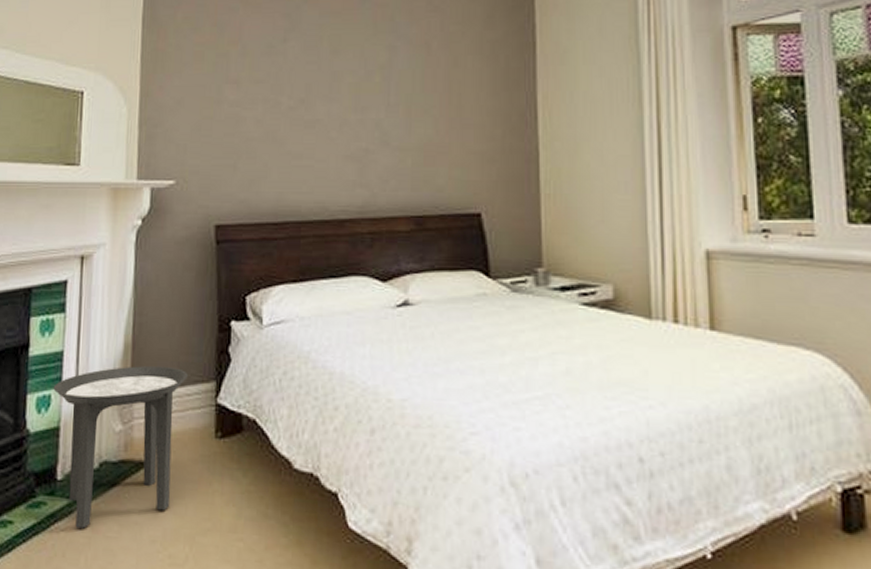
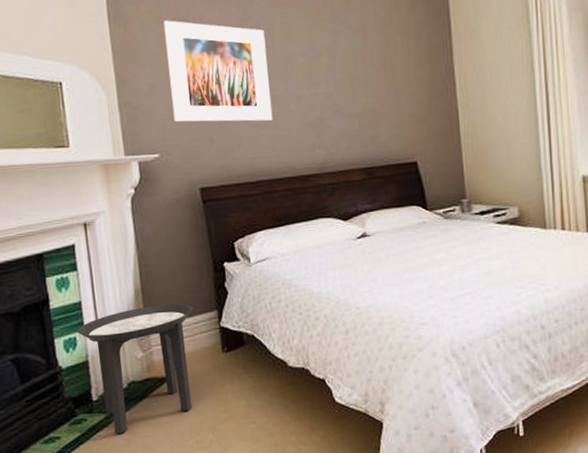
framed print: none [197,27,311,149] -> present [163,20,273,123]

